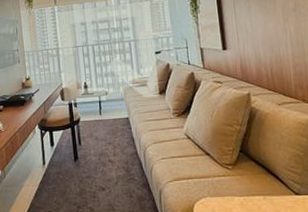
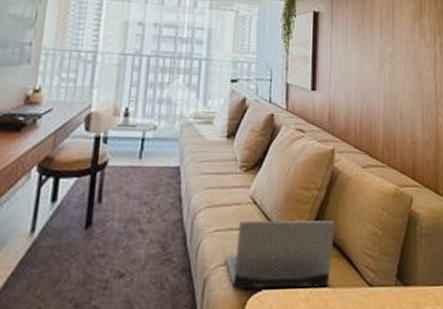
laptop computer: none [172,147,260,198] -> present [225,221,335,291]

